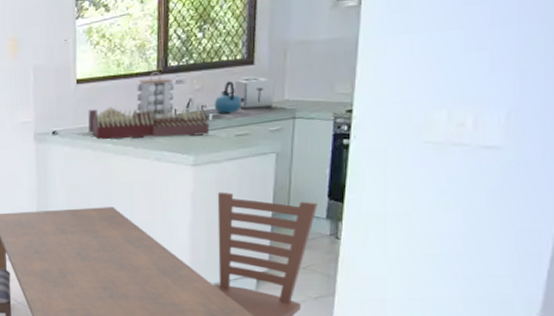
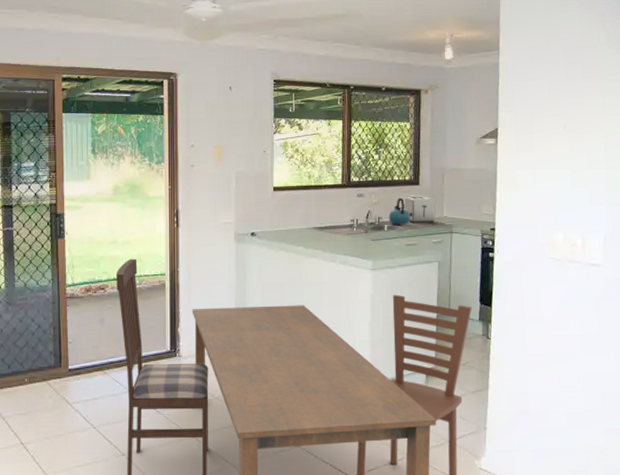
architectural model: present [88,107,210,139] -> none [283,213,385,244]
spice rack: present [136,72,174,119] -> none [324,185,356,227]

